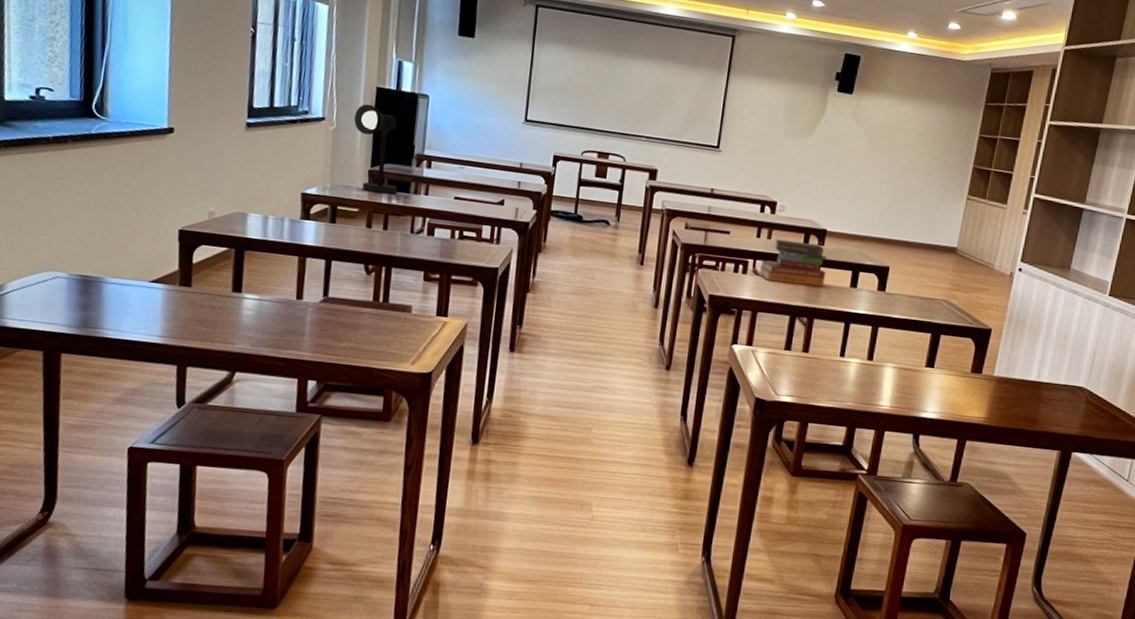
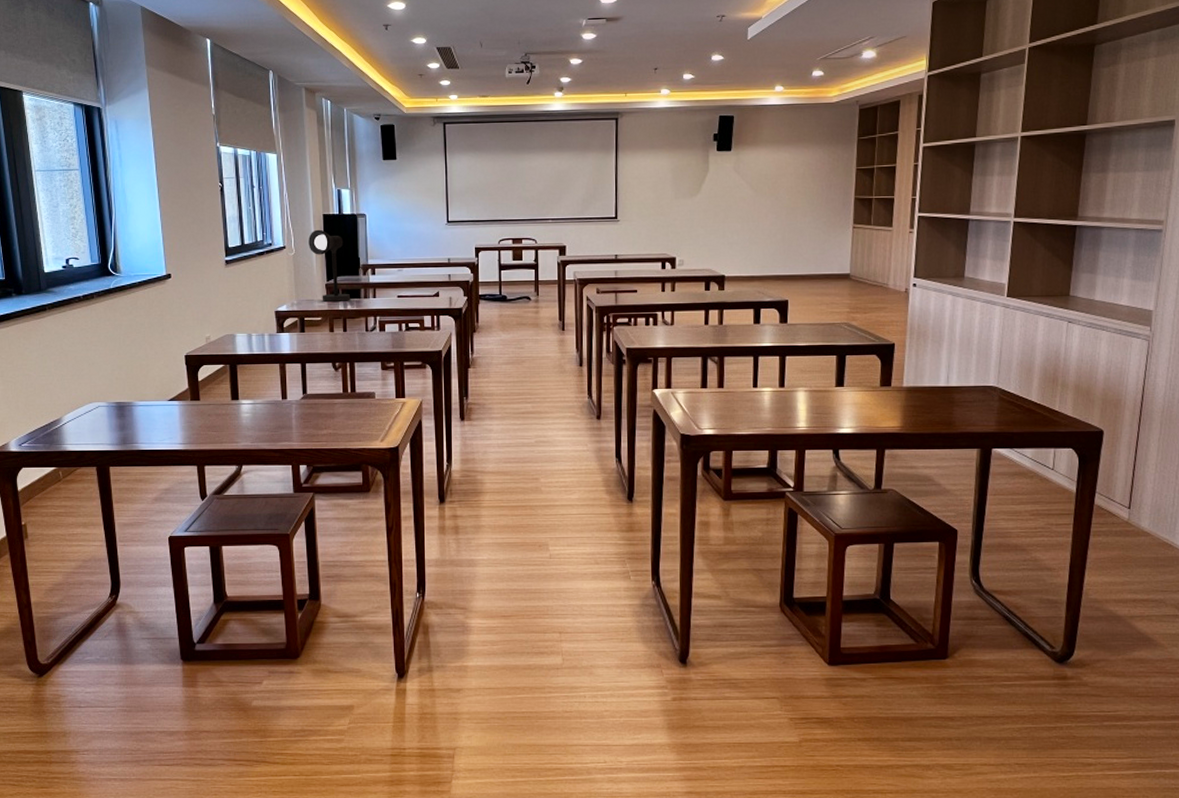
books: present [759,239,827,287] -> none [668,289,730,329]

